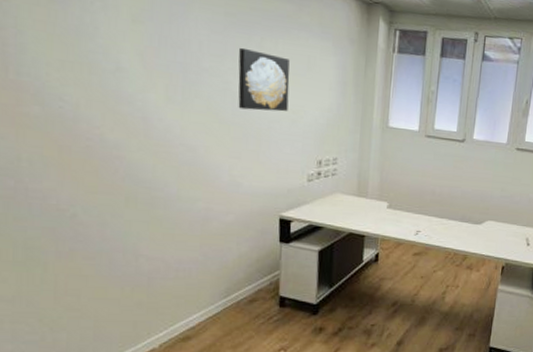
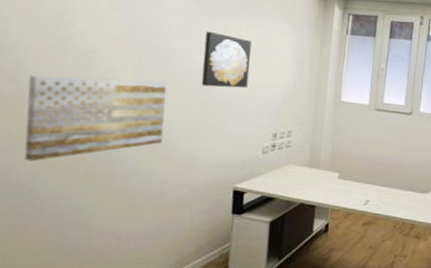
wall art: none [54,96,203,187] -> present [24,75,167,162]

